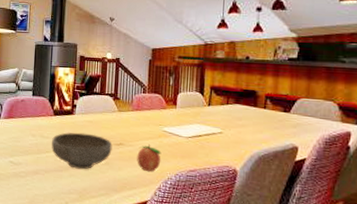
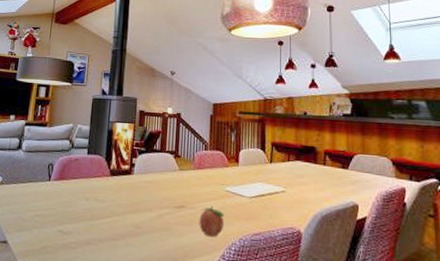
bowl: present [52,132,113,170] -> none [107,194,173,237]

